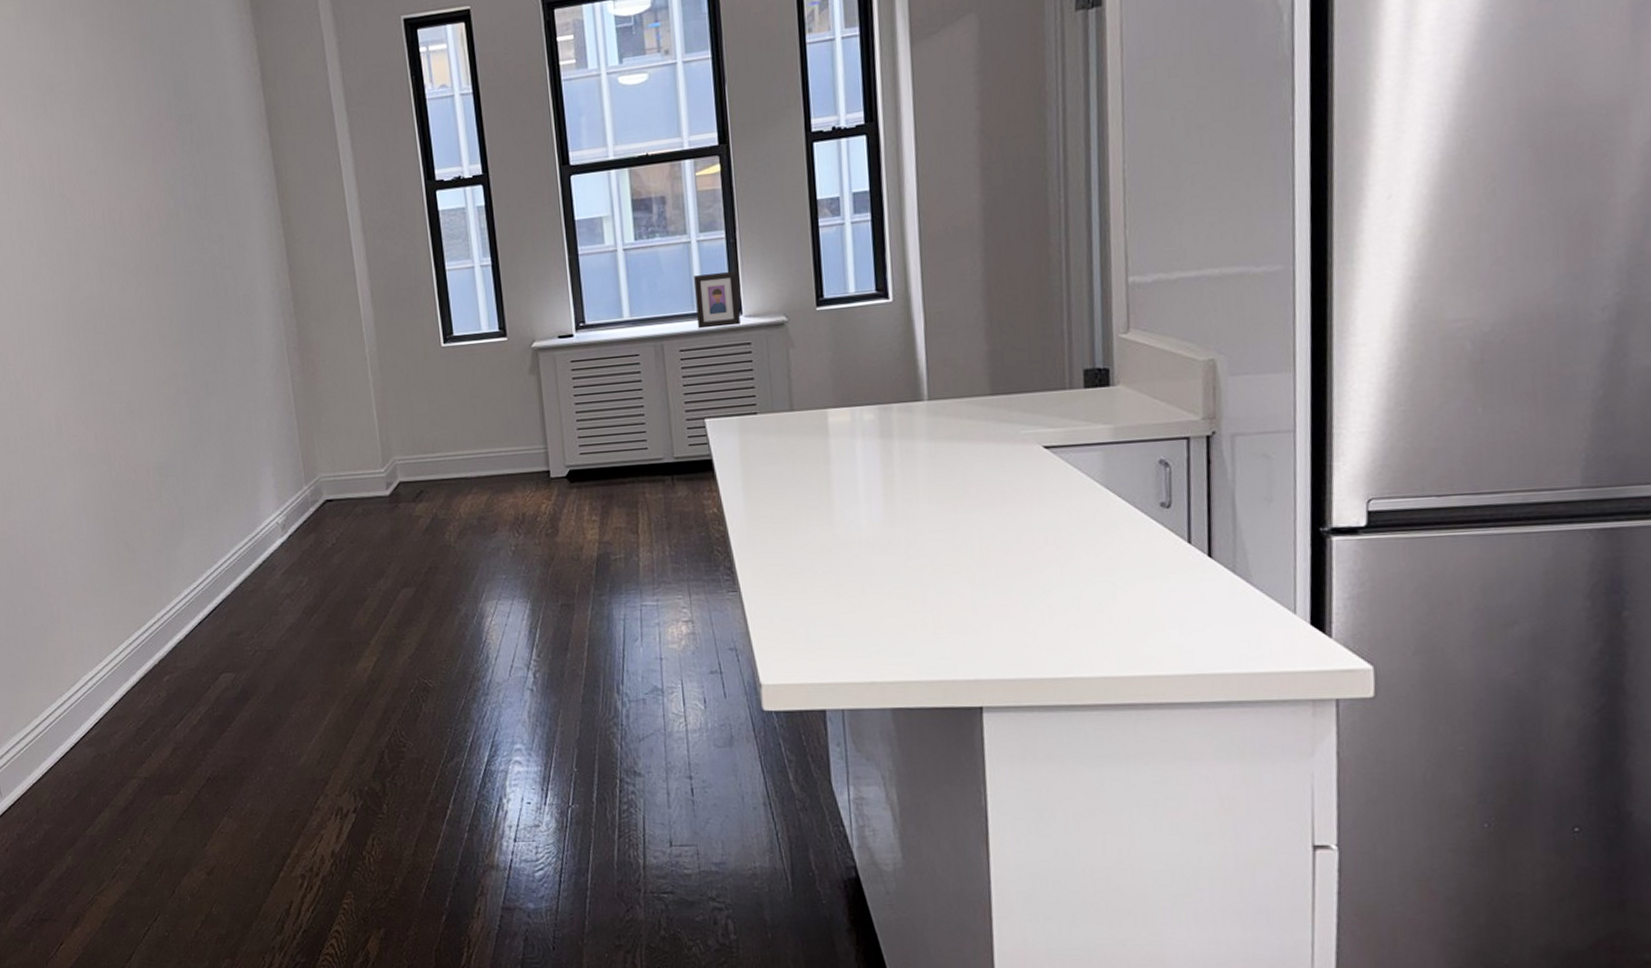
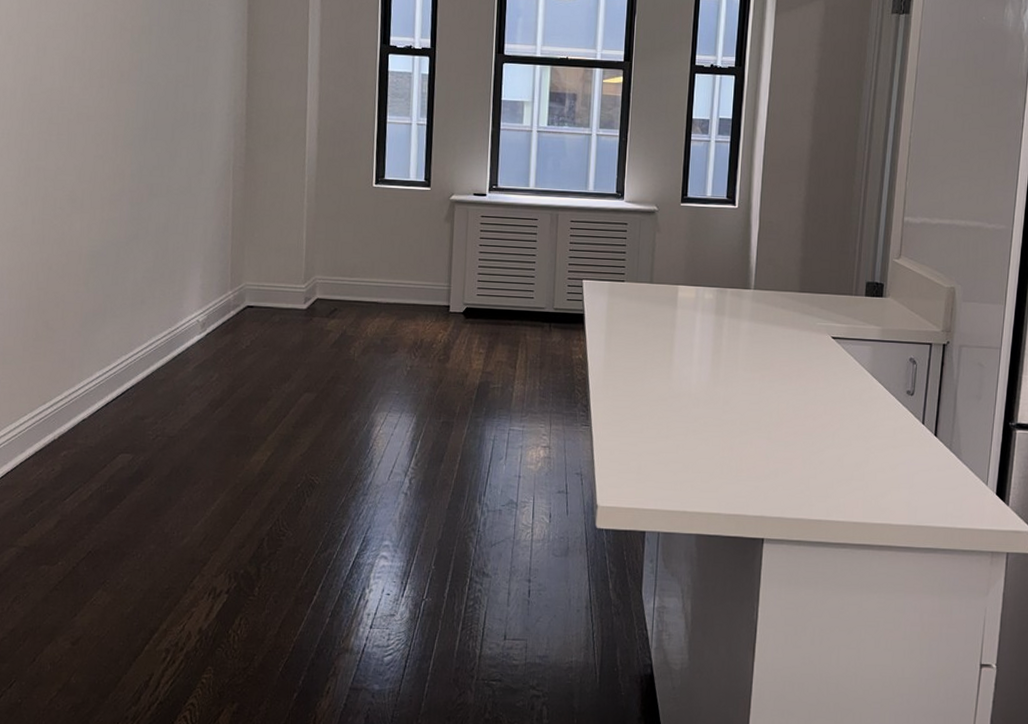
picture frame: present [693,271,740,329] -> none [588,162,624,208]

